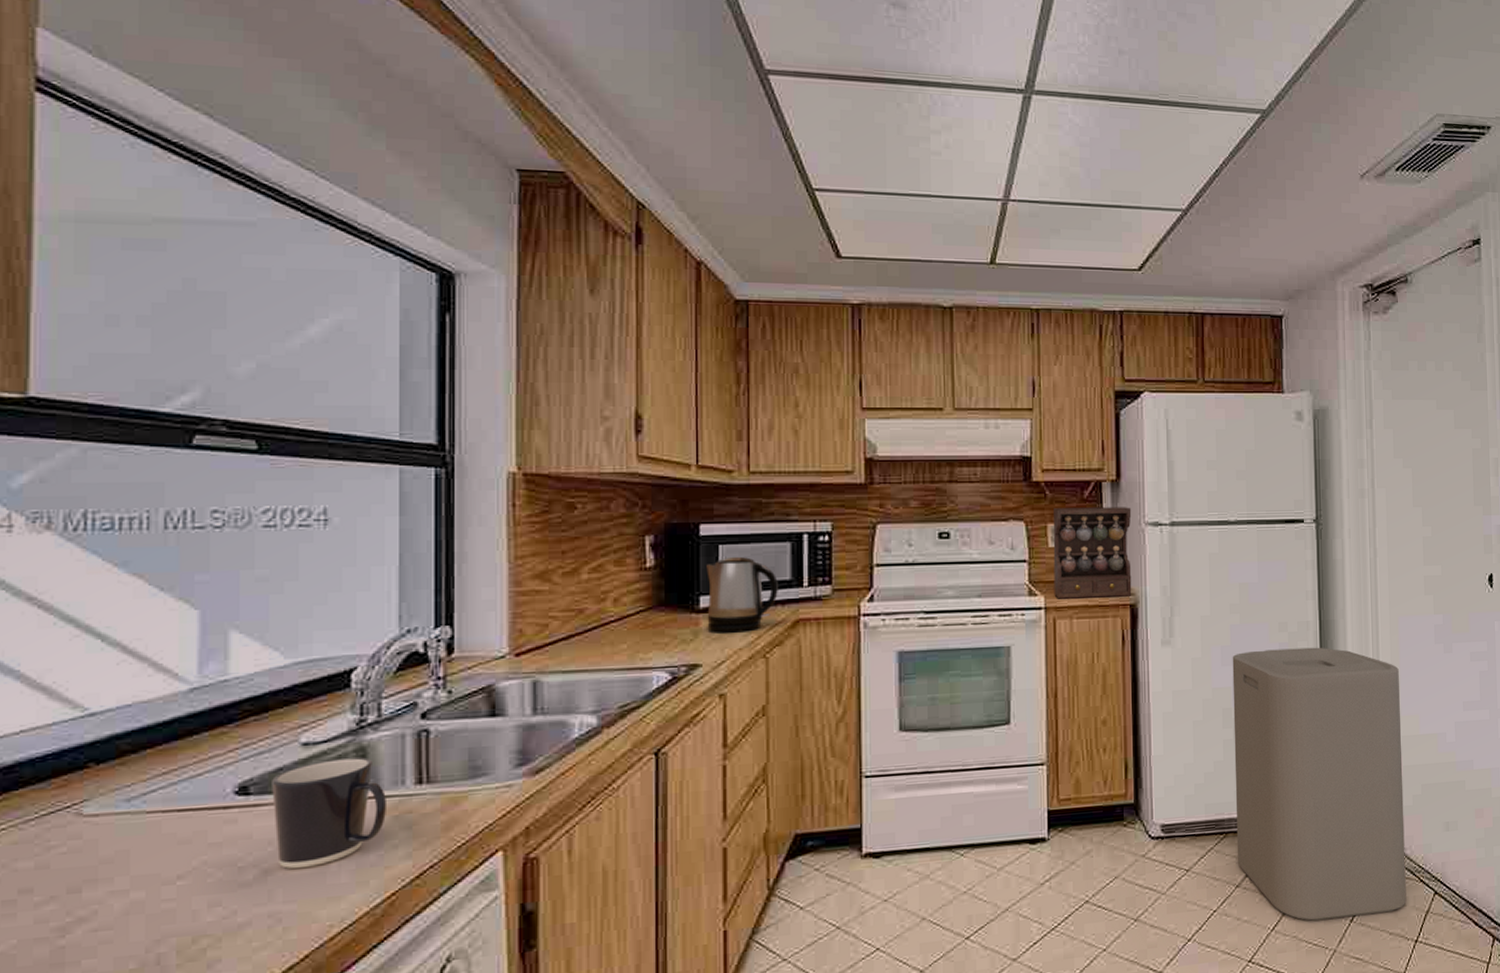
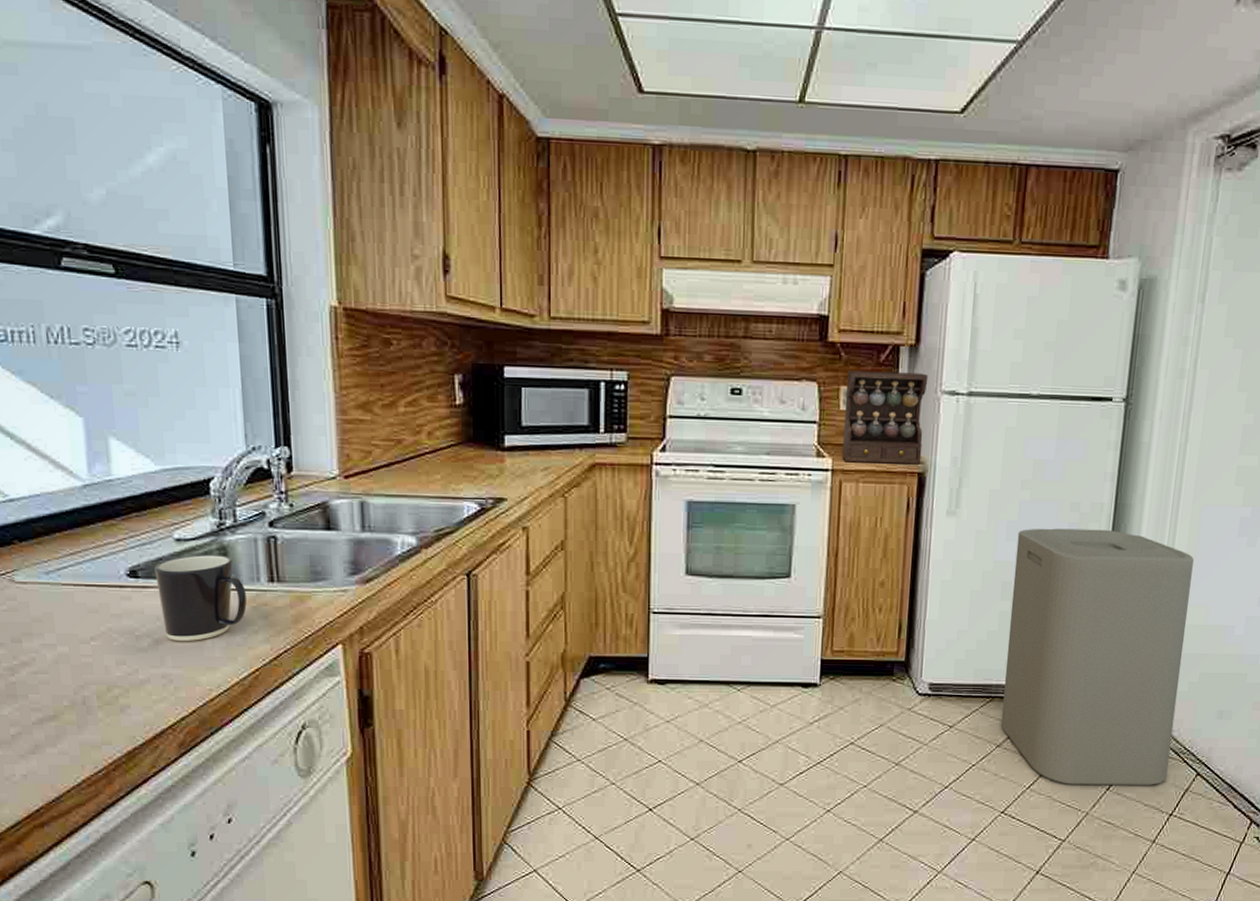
kettle: present [706,556,778,633] -> none [510,399,576,472]

